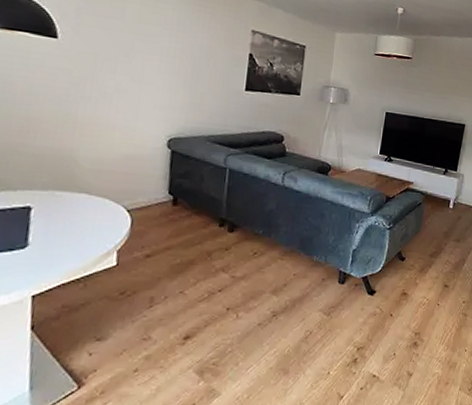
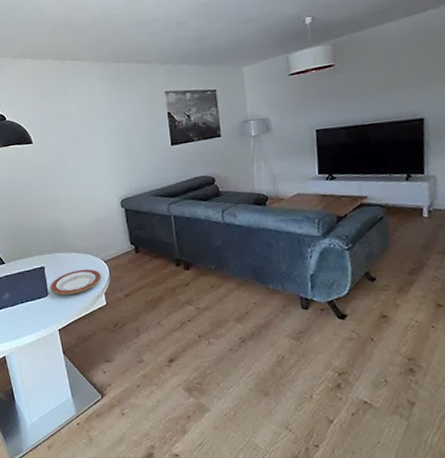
plate: none [33,216,118,249] -> present [50,269,101,295]

